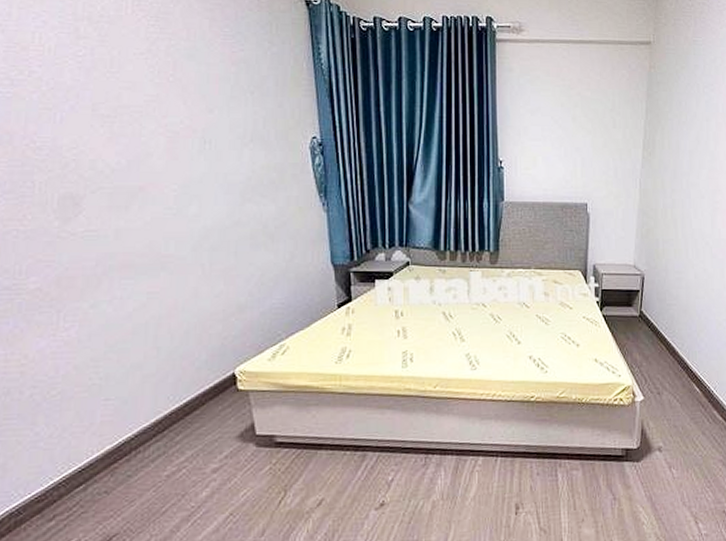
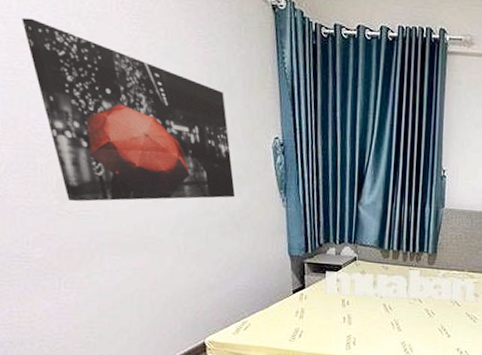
wall art: none [23,25,268,221] -> present [22,17,235,202]

